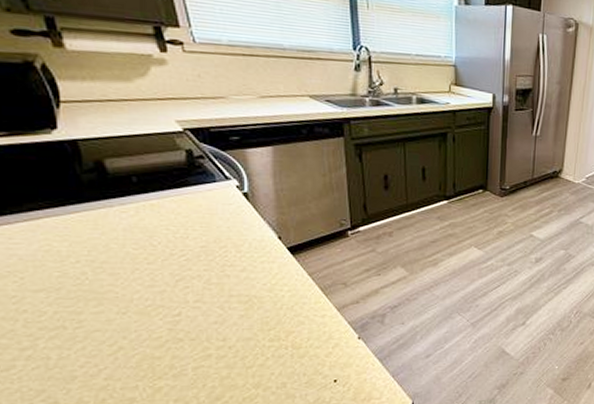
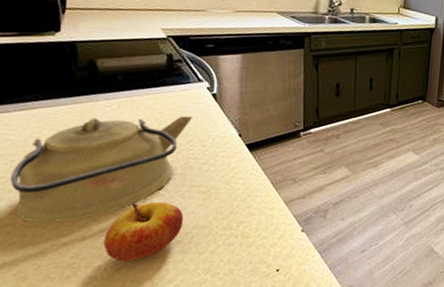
kettle: none [23,219,223,344] -> present [10,116,192,224]
apple: none [138,315,226,381] -> present [103,202,184,262]

